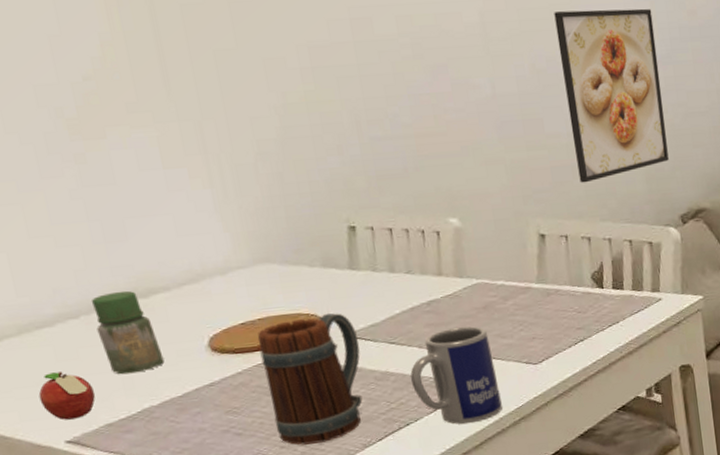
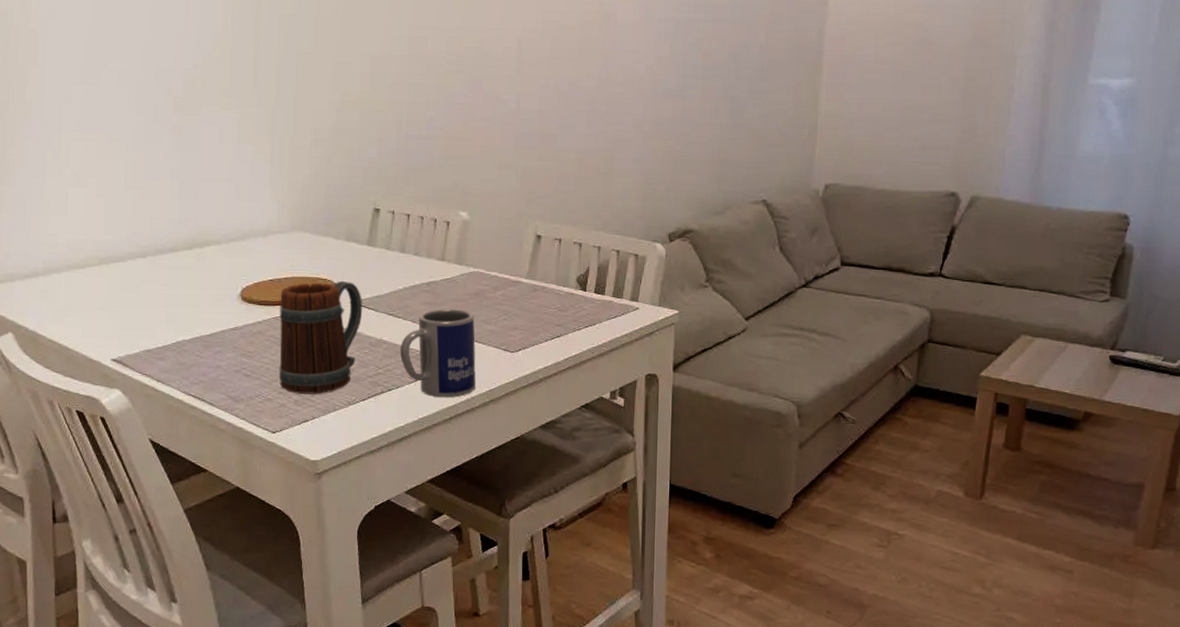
apple: present [38,372,96,420] -> none [101,300,144,342]
jar: present [91,290,164,375] -> none [157,239,203,310]
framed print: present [554,8,669,183] -> none [580,44,670,194]

